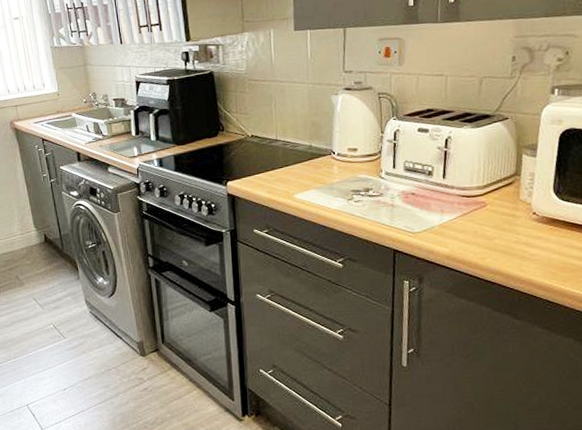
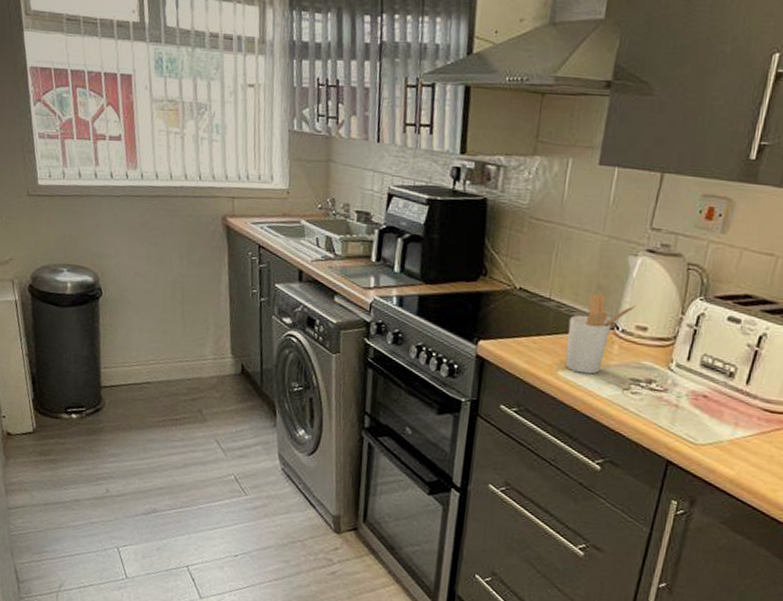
utensil holder: none [295,129,345,194] -> present [565,293,636,375]

